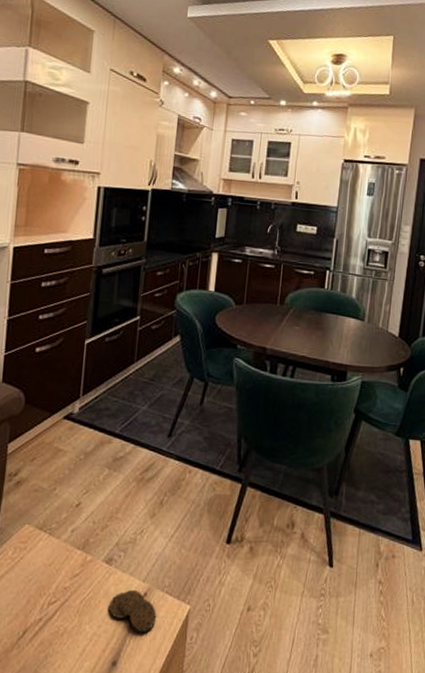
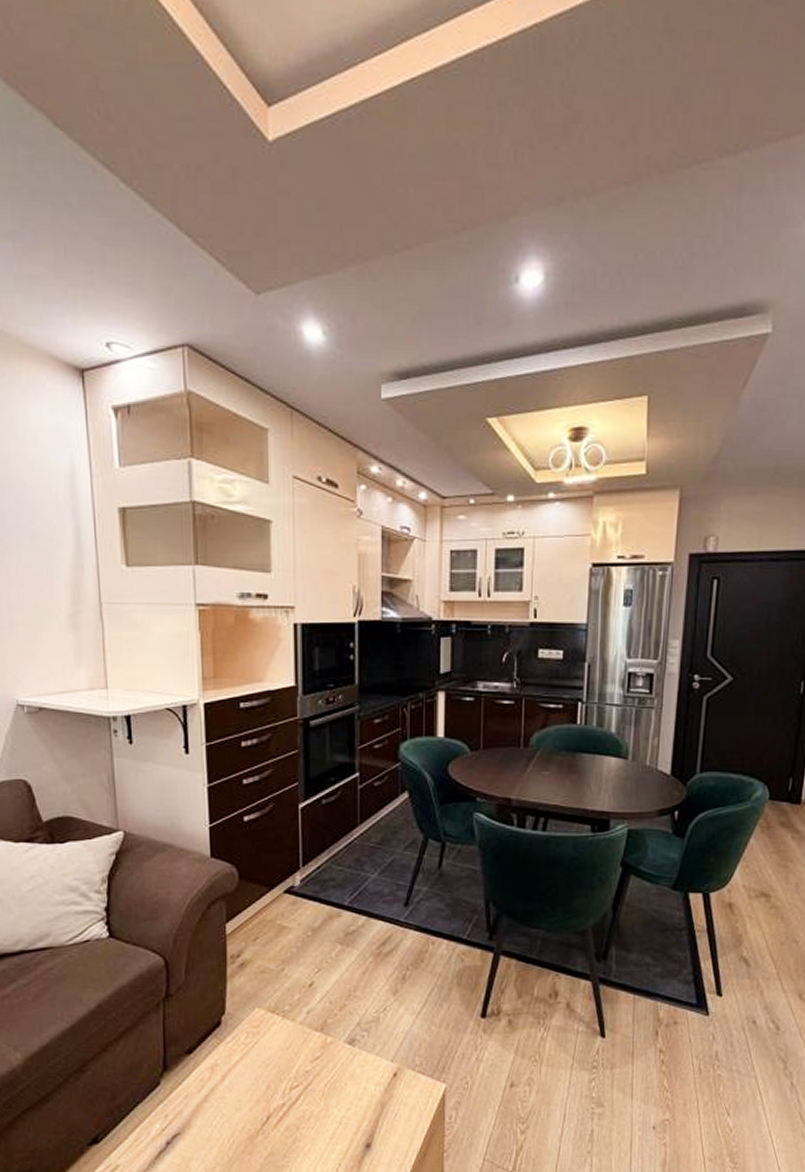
coaster: present [109,589,157,633] -> none [357,1070,410,1114]

